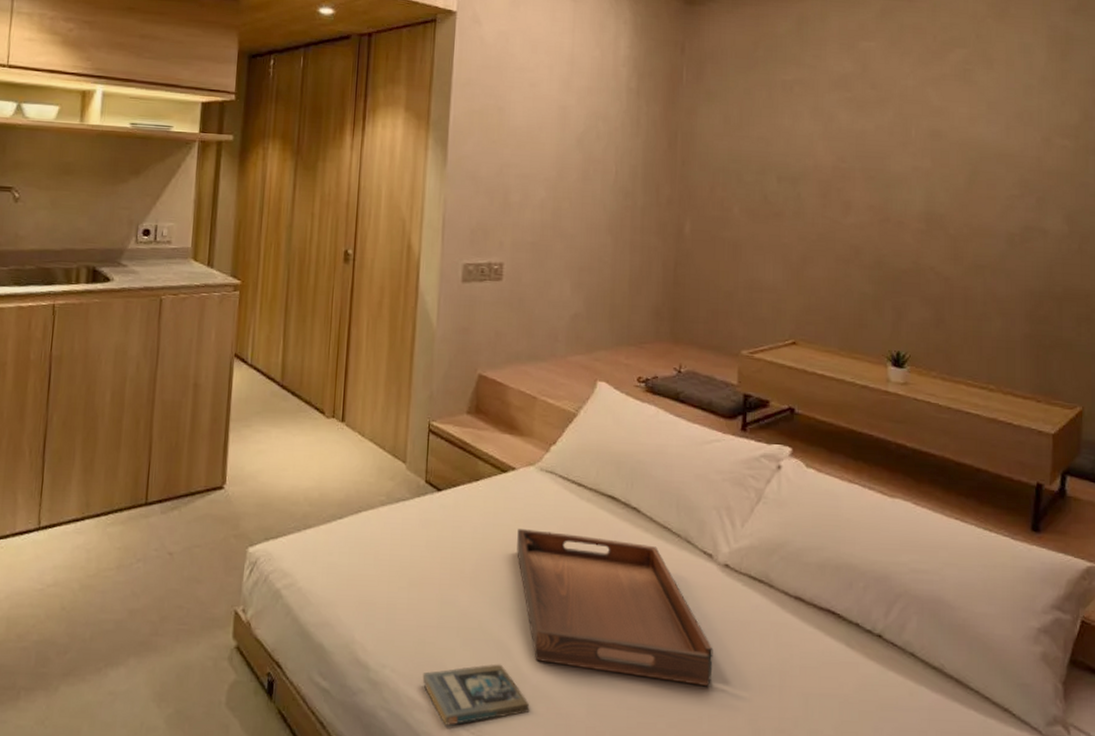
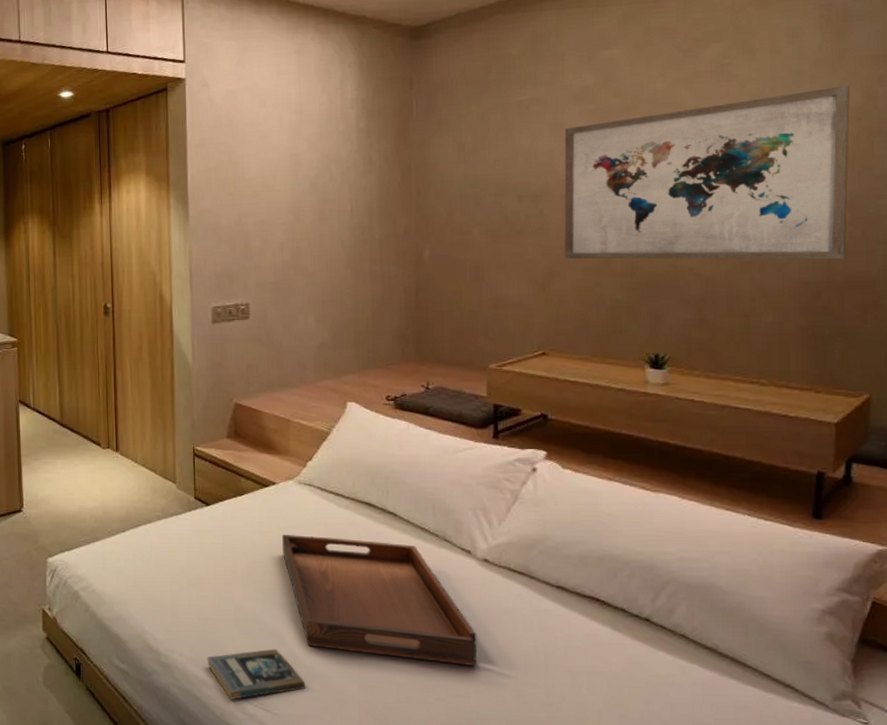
wall art: none [819,104,1070,271] -> present [564,86,850,260]

